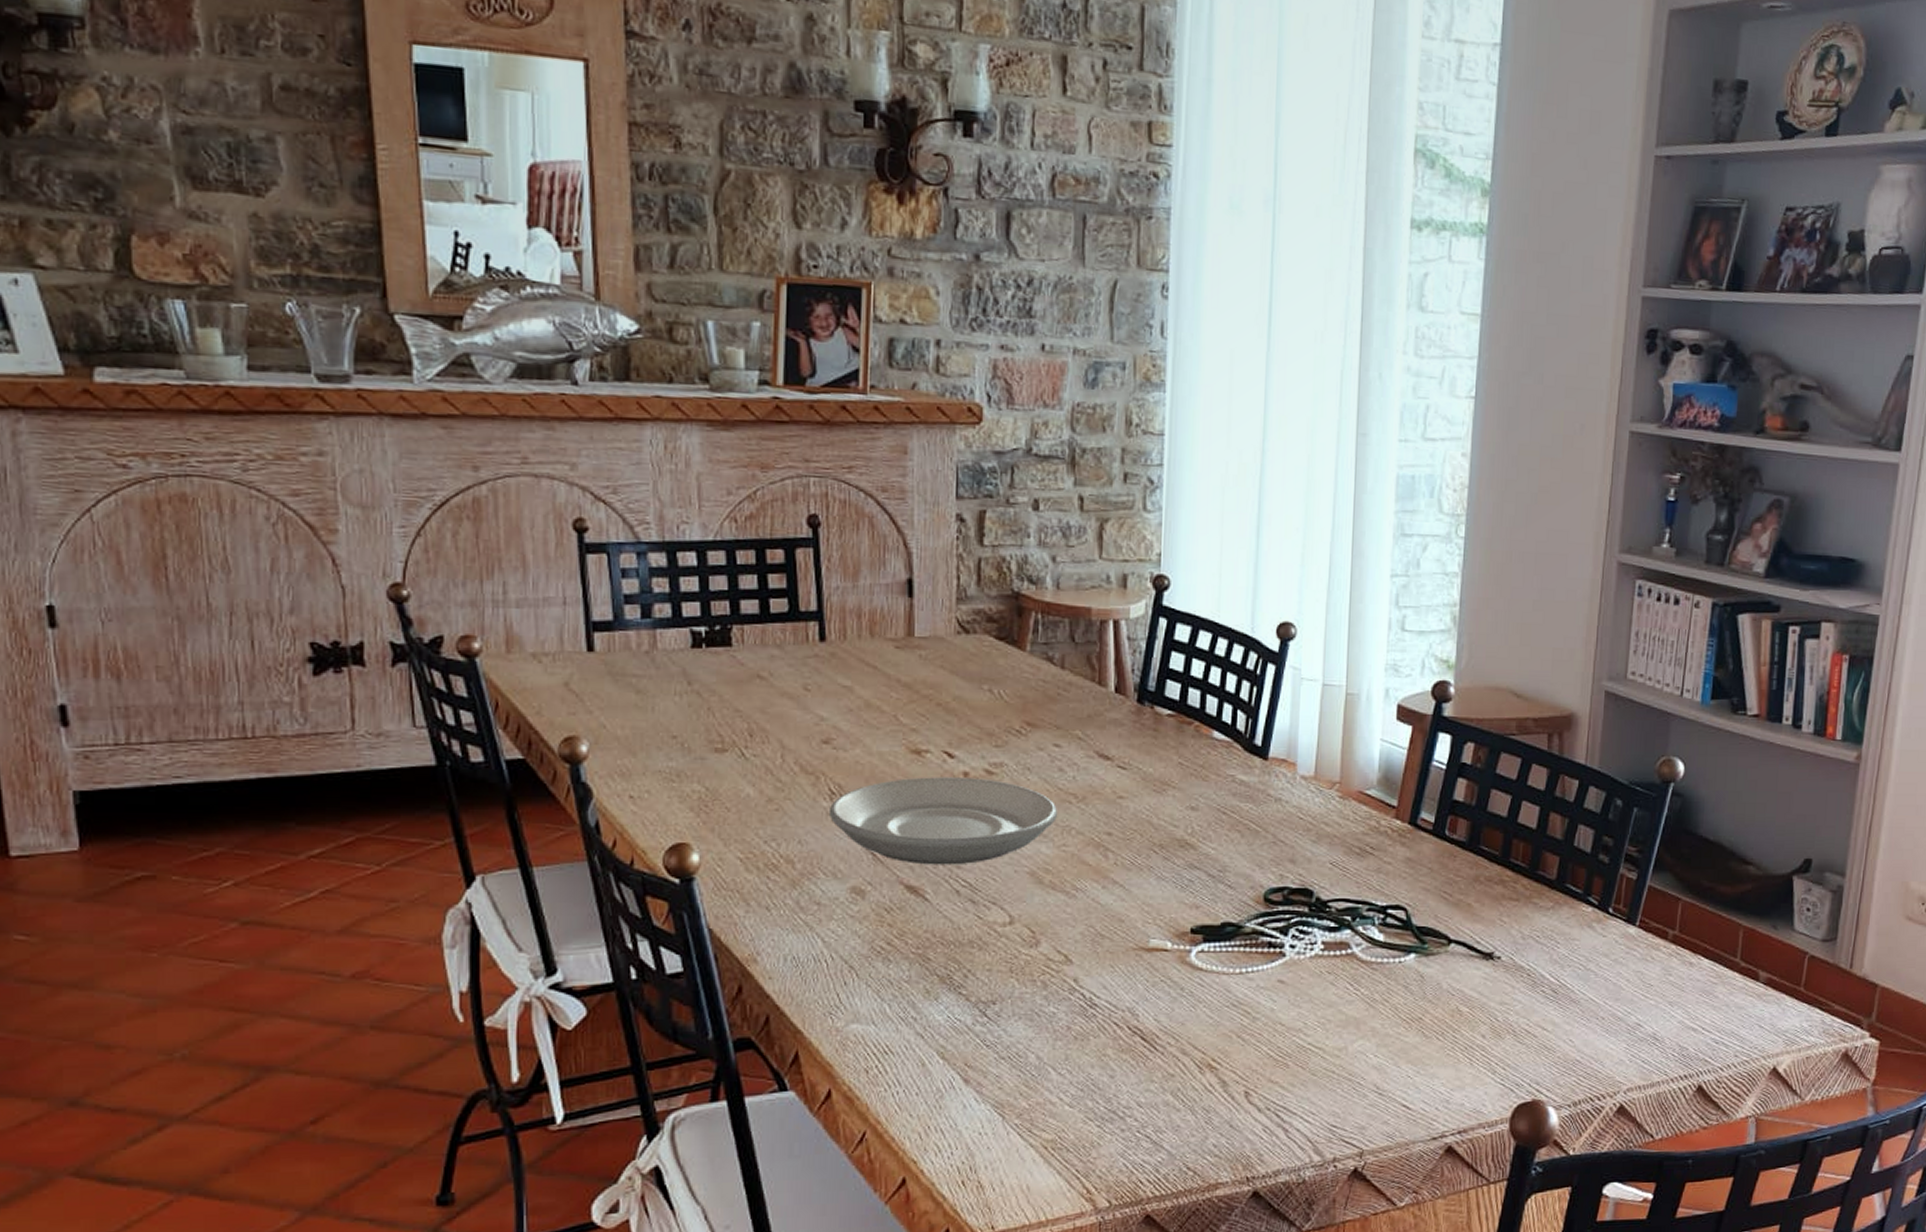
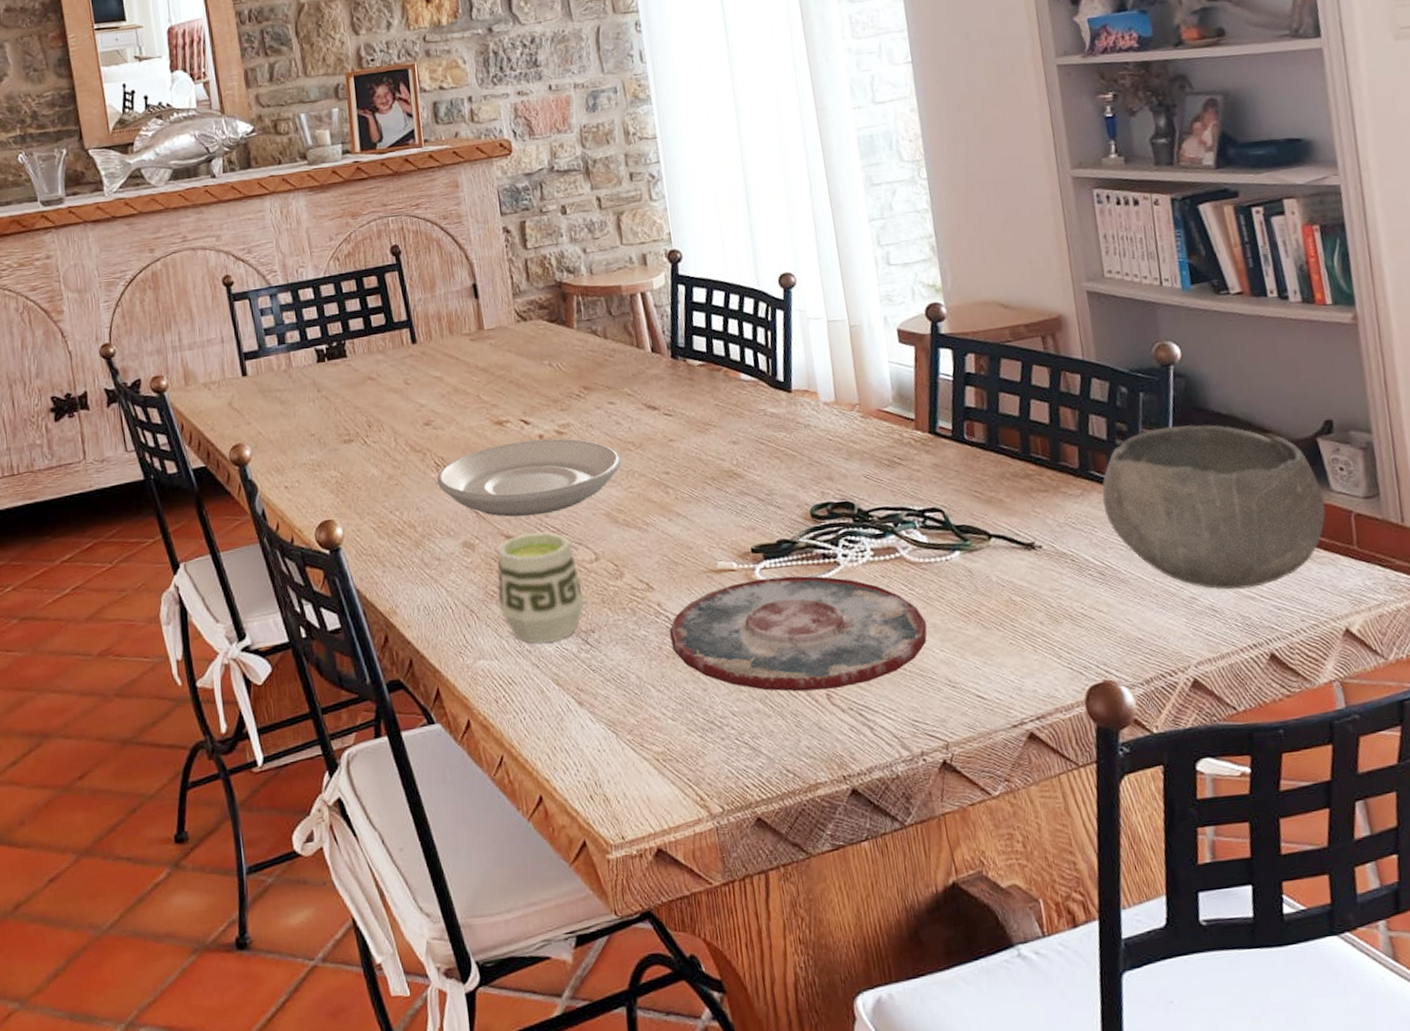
cup: none [885,884,988,1011] -> present [496,532,584,644]
plate: none [1083,963,1365,1087] -> present [670,575,927,692]
bowl: none [1571,846,1785,1019] -> present [1102,424,1326,590]

